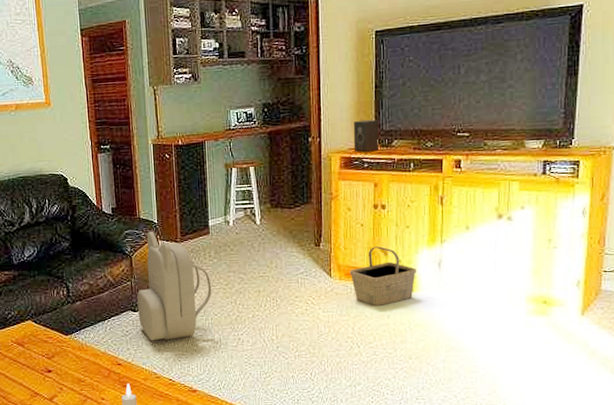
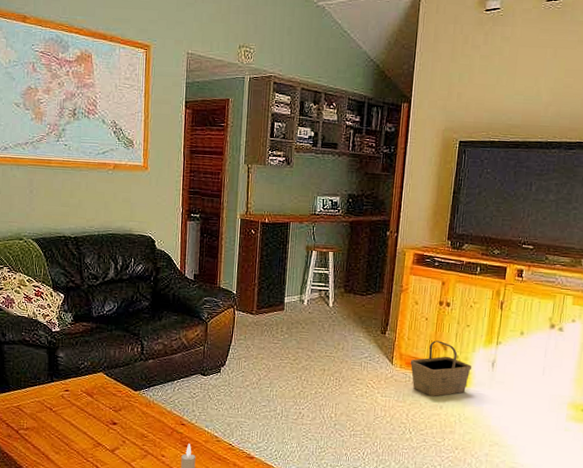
backpack: present [137,231,212,341] -> none [207,301,280,406]
speaker: present [353,119,379,153] -> none [427,221,452,253]

